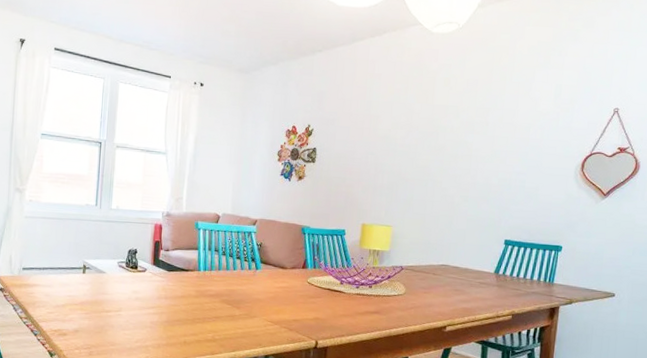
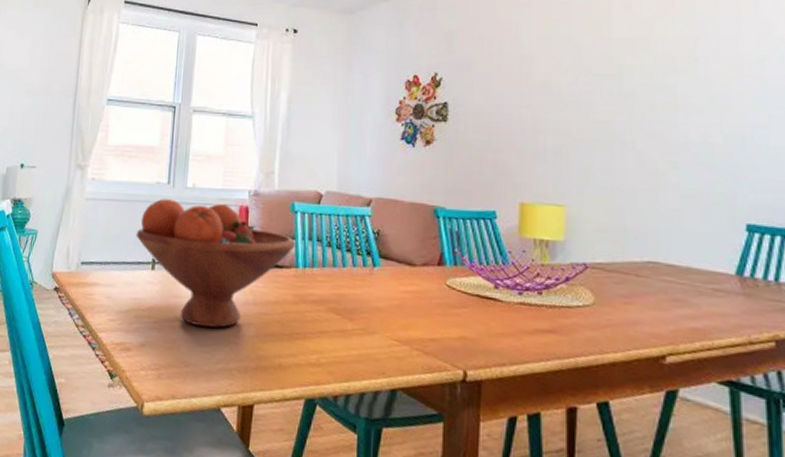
fruit bowl: none [69,217,198,317] -> present [136,198,295,328]

